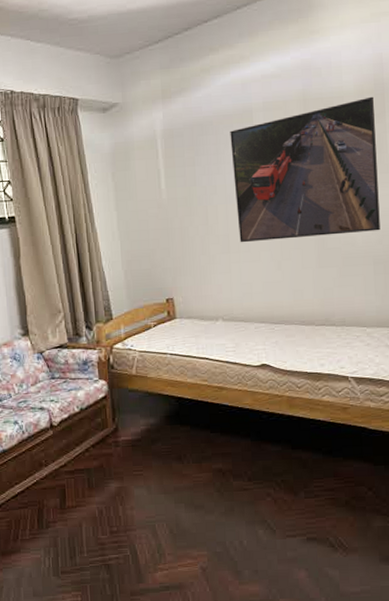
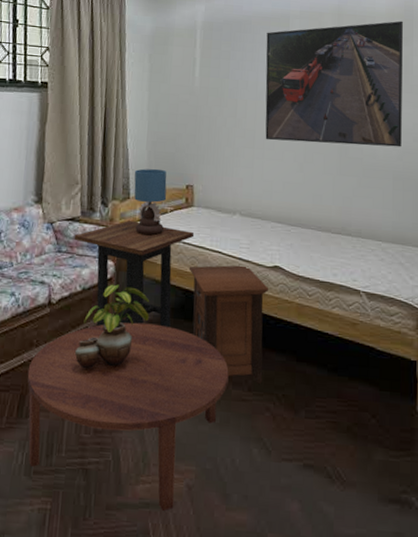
coffee table: none [41,432,229,591] -> present [27,322,229,511]
side table: none [64,340,180,441] -> present [74,221,195,328]
potted plant: none [81,401,147,480] -> present [74,284,149,369]
table lamp: none [113,286,149,352] -> present [134,168,167,236]
nightstand: none [178,368,261,473] -> present [188,265,269,384]

